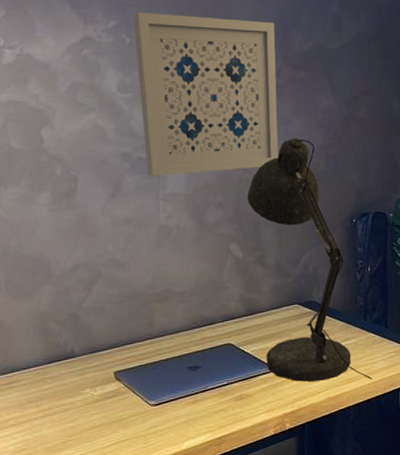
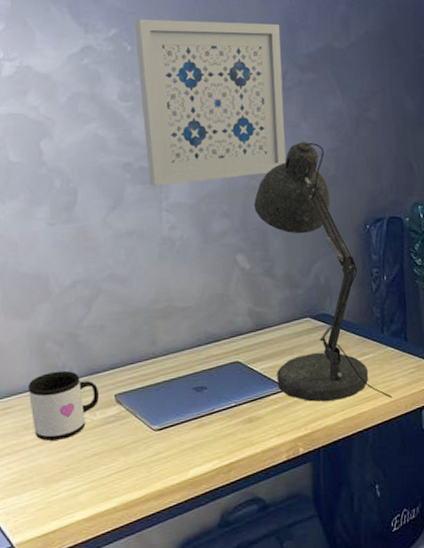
mug: none [31,349,100,414] -> present [27,370,100,441]

